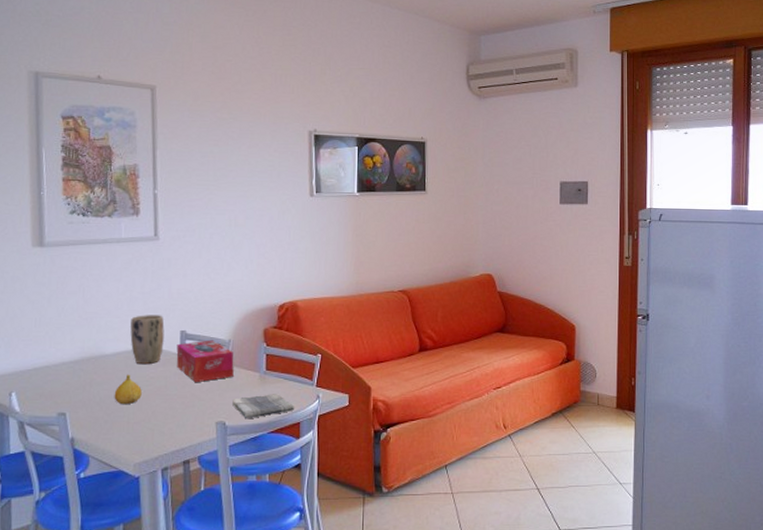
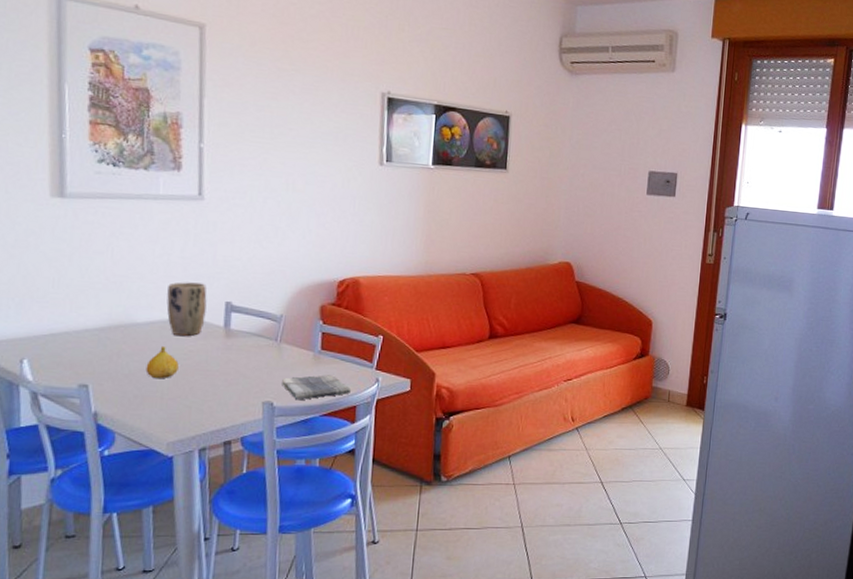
tissue box: present [176,340,234,382] -> none [219,313,286,359]

